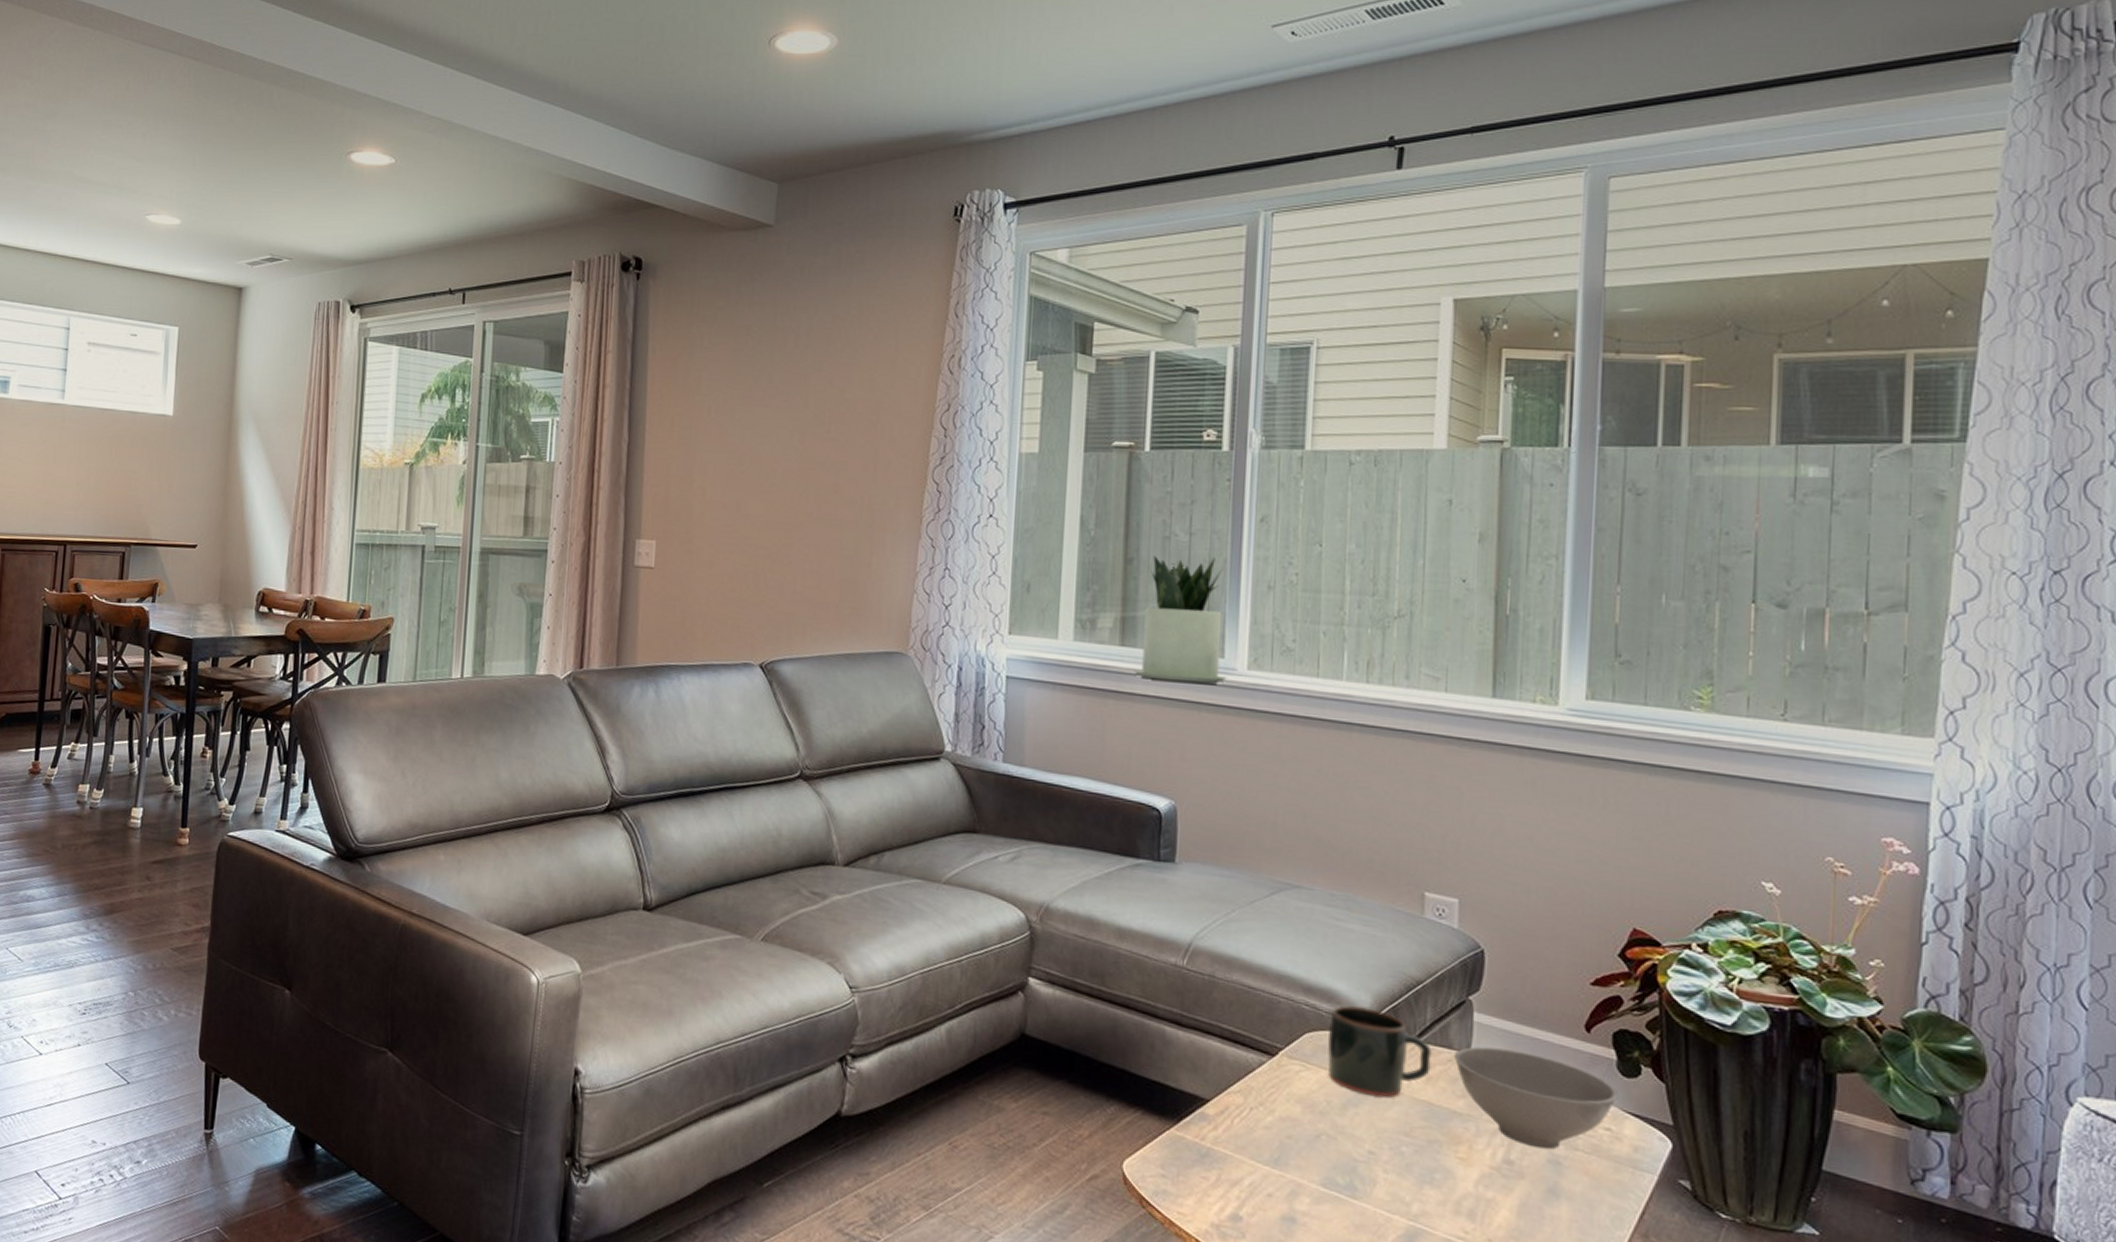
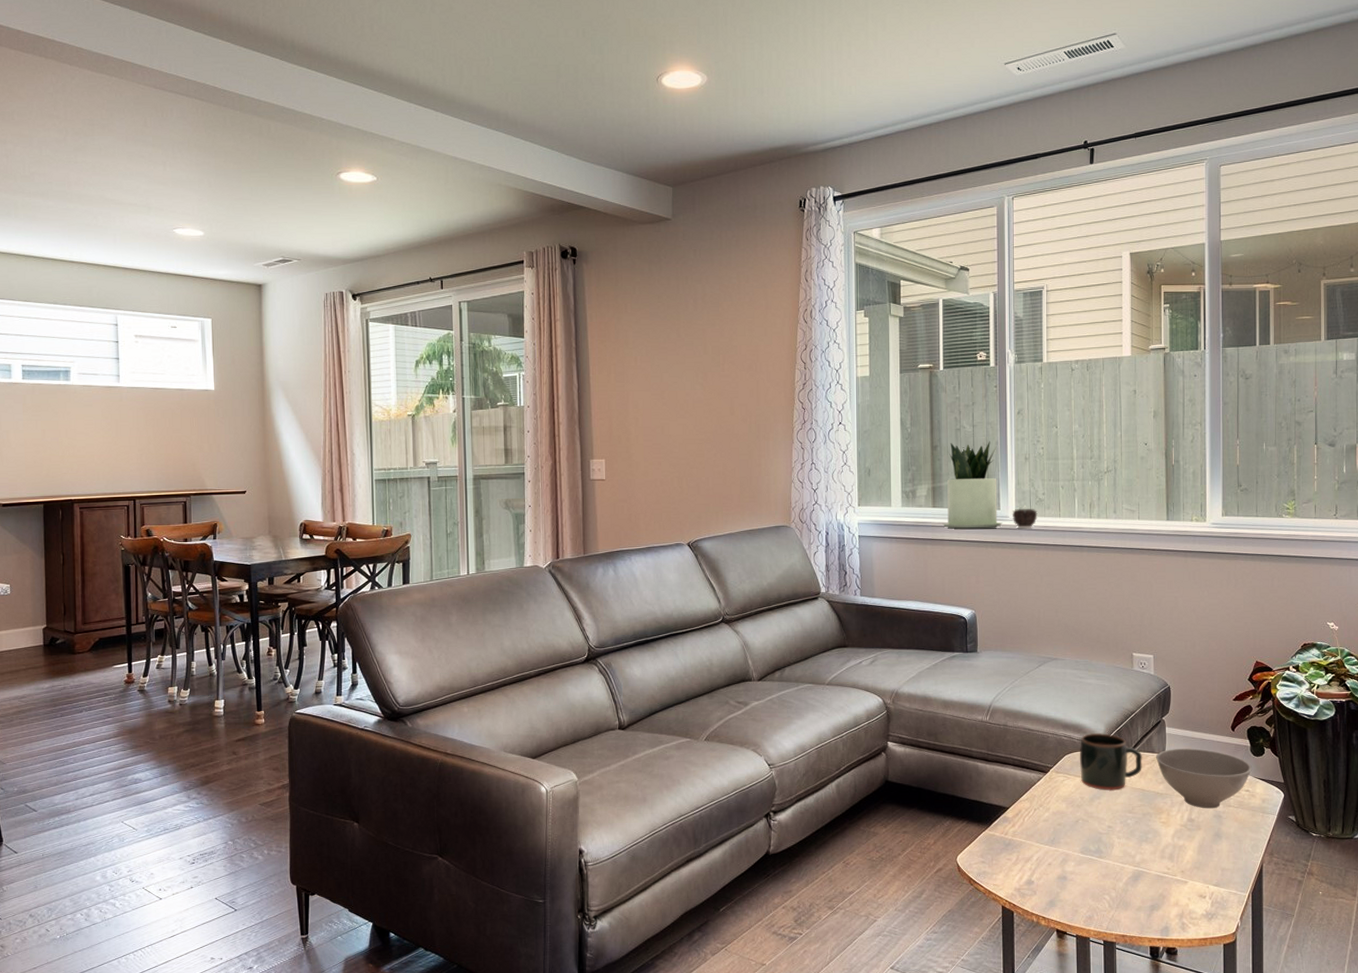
candle: none [1243,654,1283,690] -> present [1013,505,1038,529]

